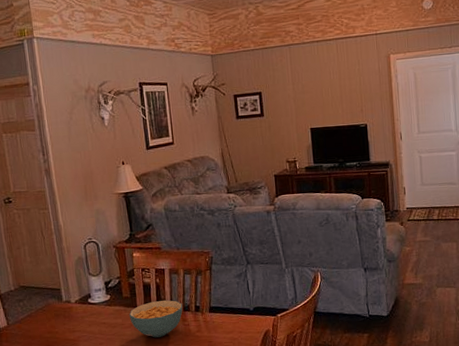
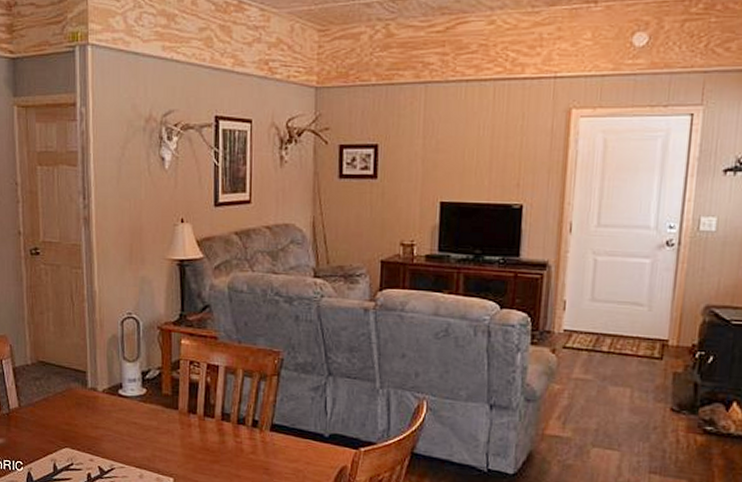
cereal bowl: present [129,300,183,338] -> none [167,405,236,453]

